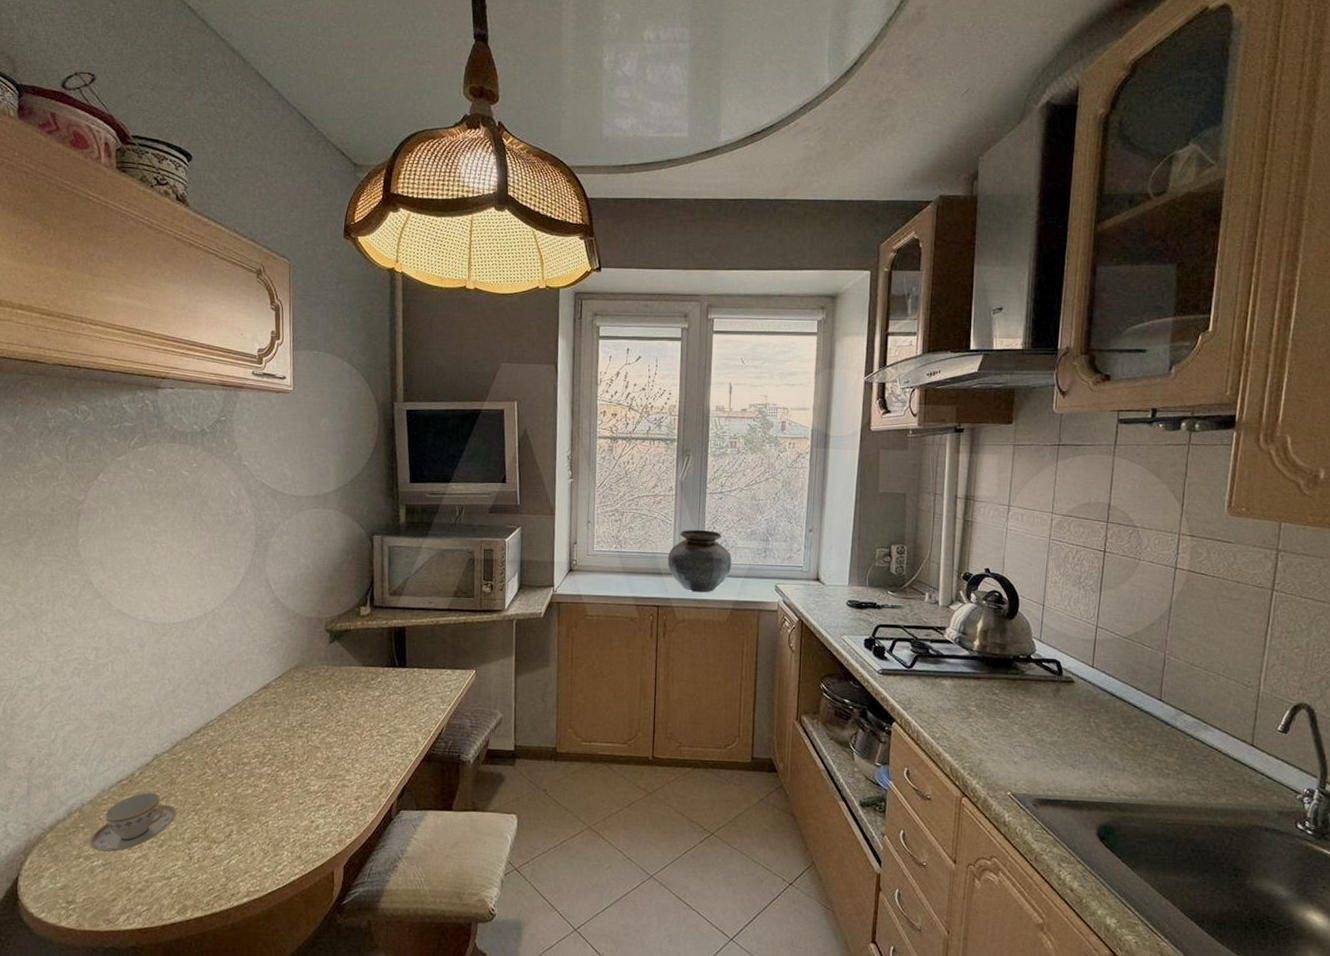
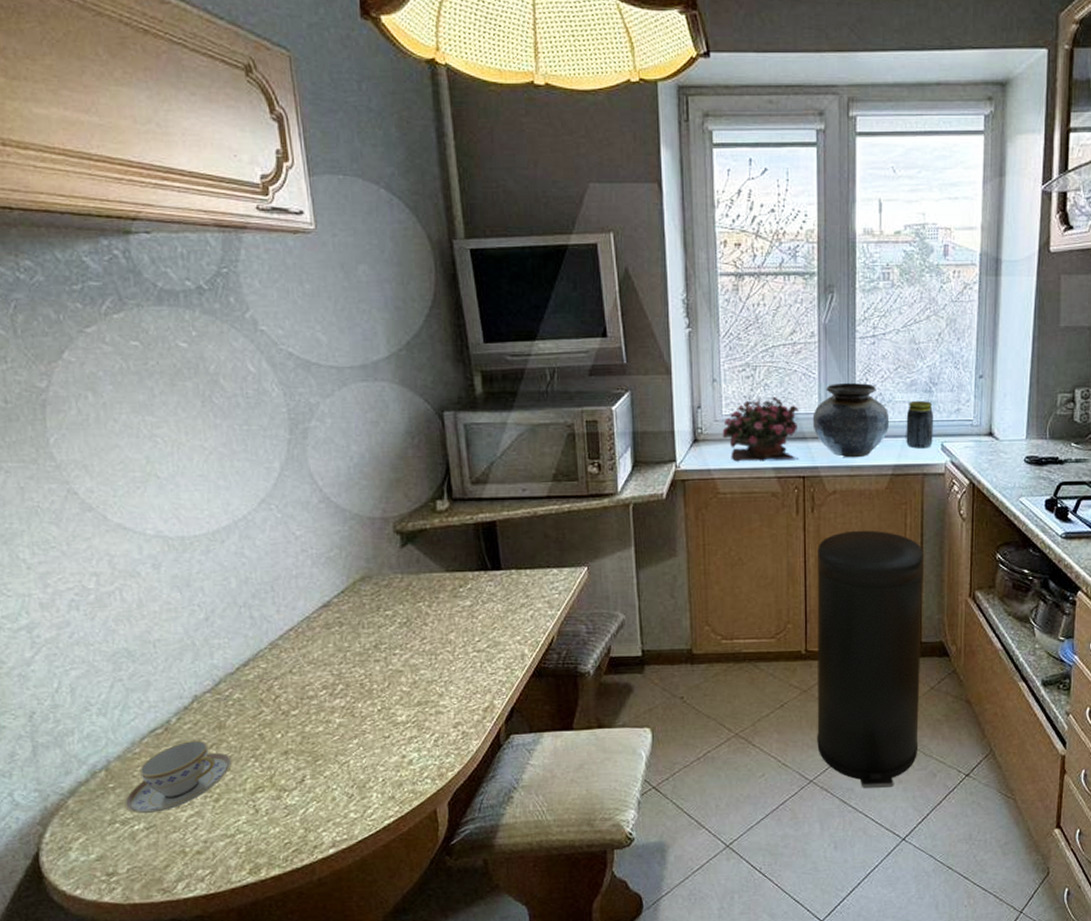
potted flower: none [592,538,657,591] -> present [722,397,799,462]
pedal bin: none [658,654,758,889] -> present [816,530,924,788]
jar: none [745,547,770,589] -> present [906,400,934,449]

